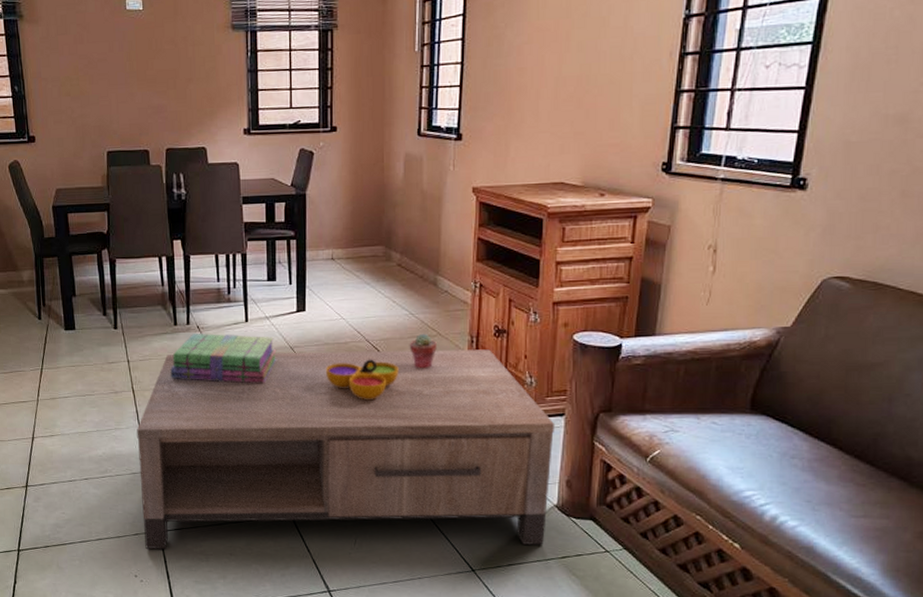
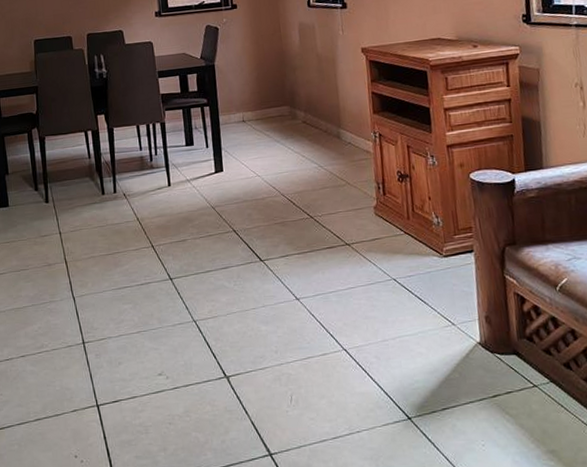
coffee table: present [136,349,555,549] -> none [70,194,473,425]
stack of books: present [170,334,277,384] -> none [100,198,200,247]
decorative bowl: present [326,359,399,399] -> none [247,212,315,252]
potted succulent: present [409,333,437,369] -> none [321,183,348,218]

